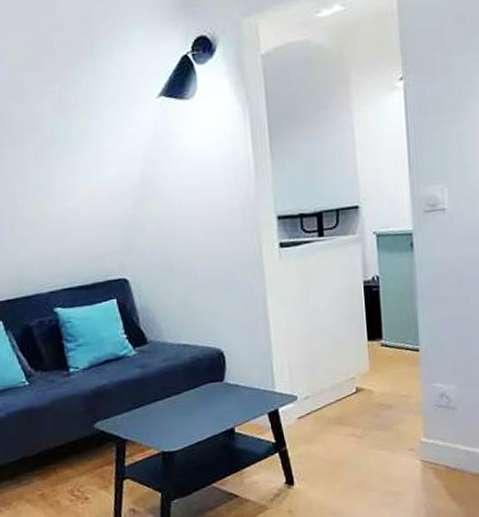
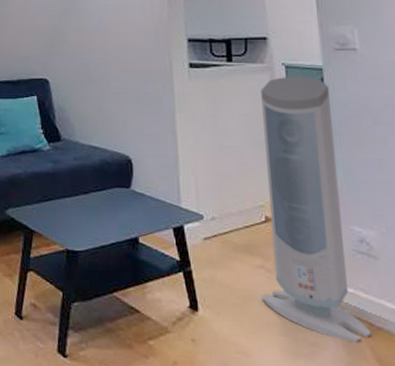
air purifier: none [352,243,447,486] -> present [260,76,372,343]

